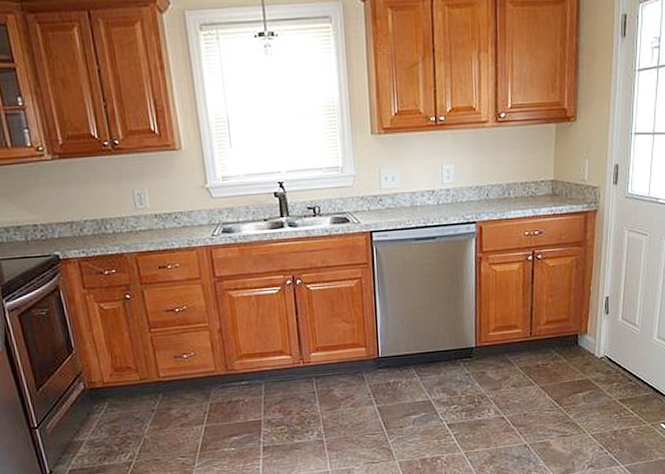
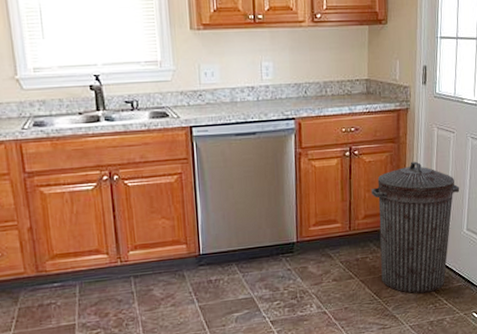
trash can: none [554,265,651,402] -> present [371,161,460,294]

